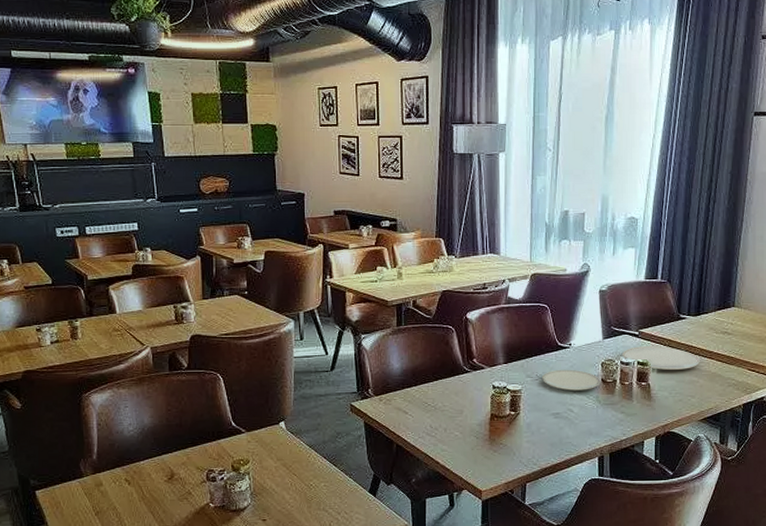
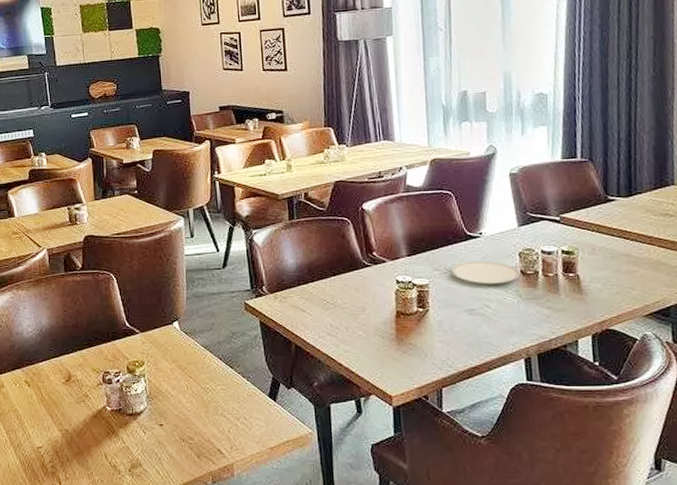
plate: present [622,346,700,371] -> none [542,232,638,260]

